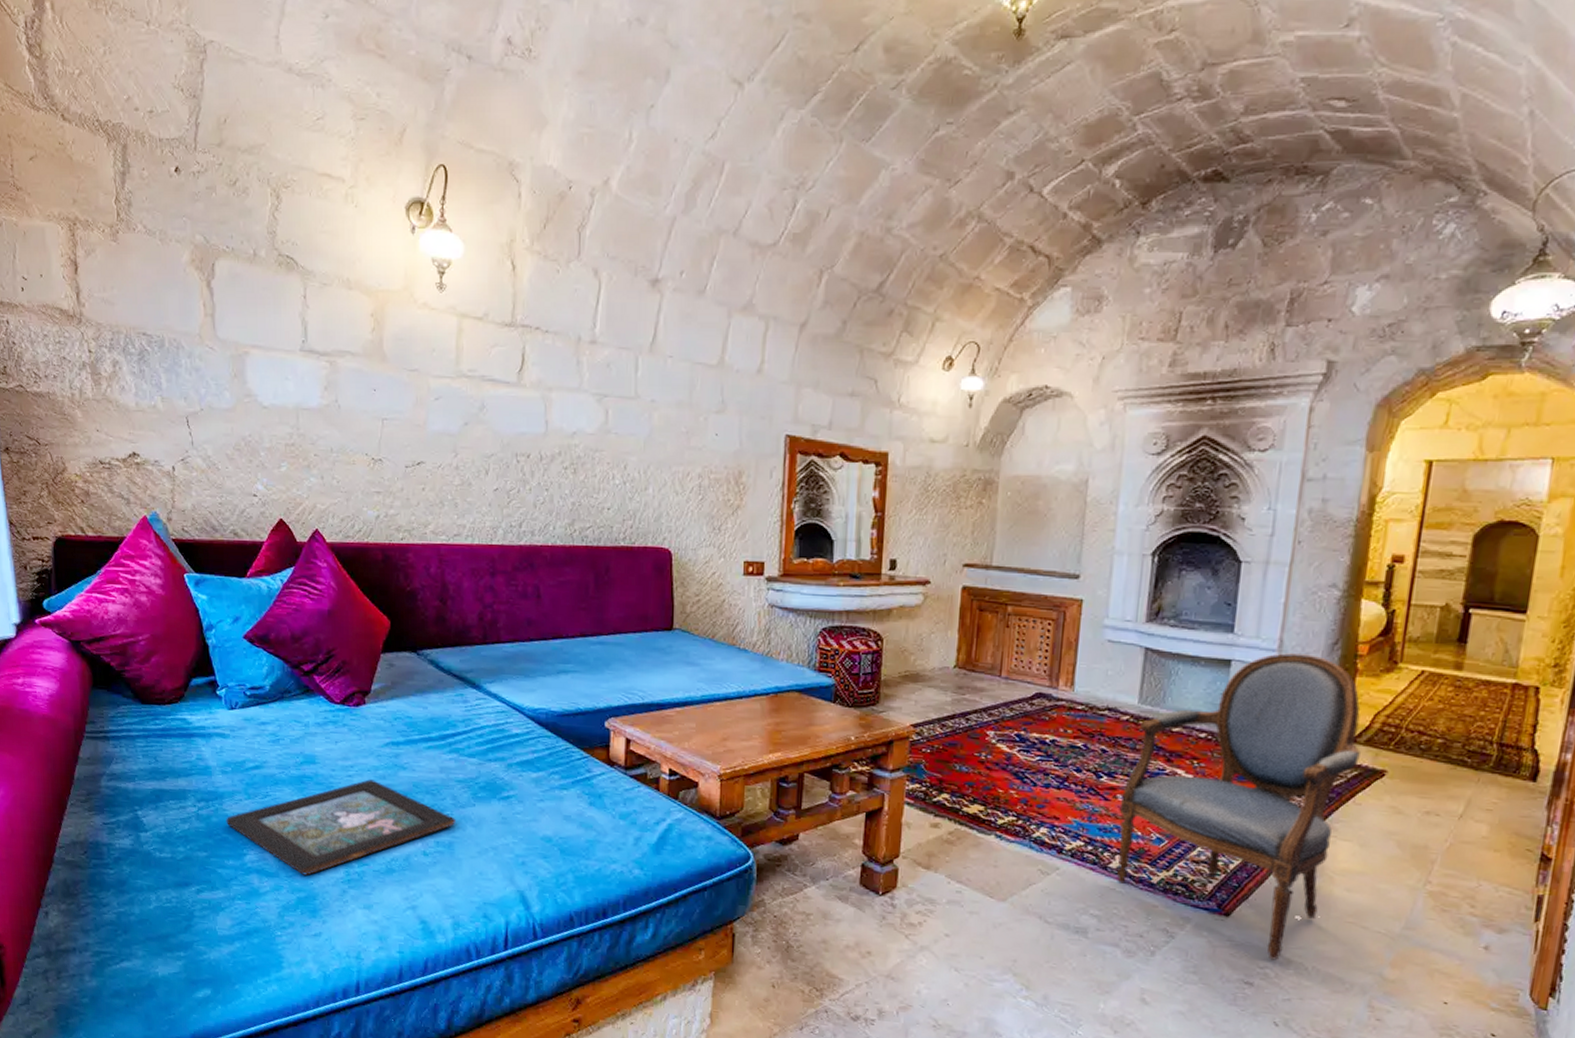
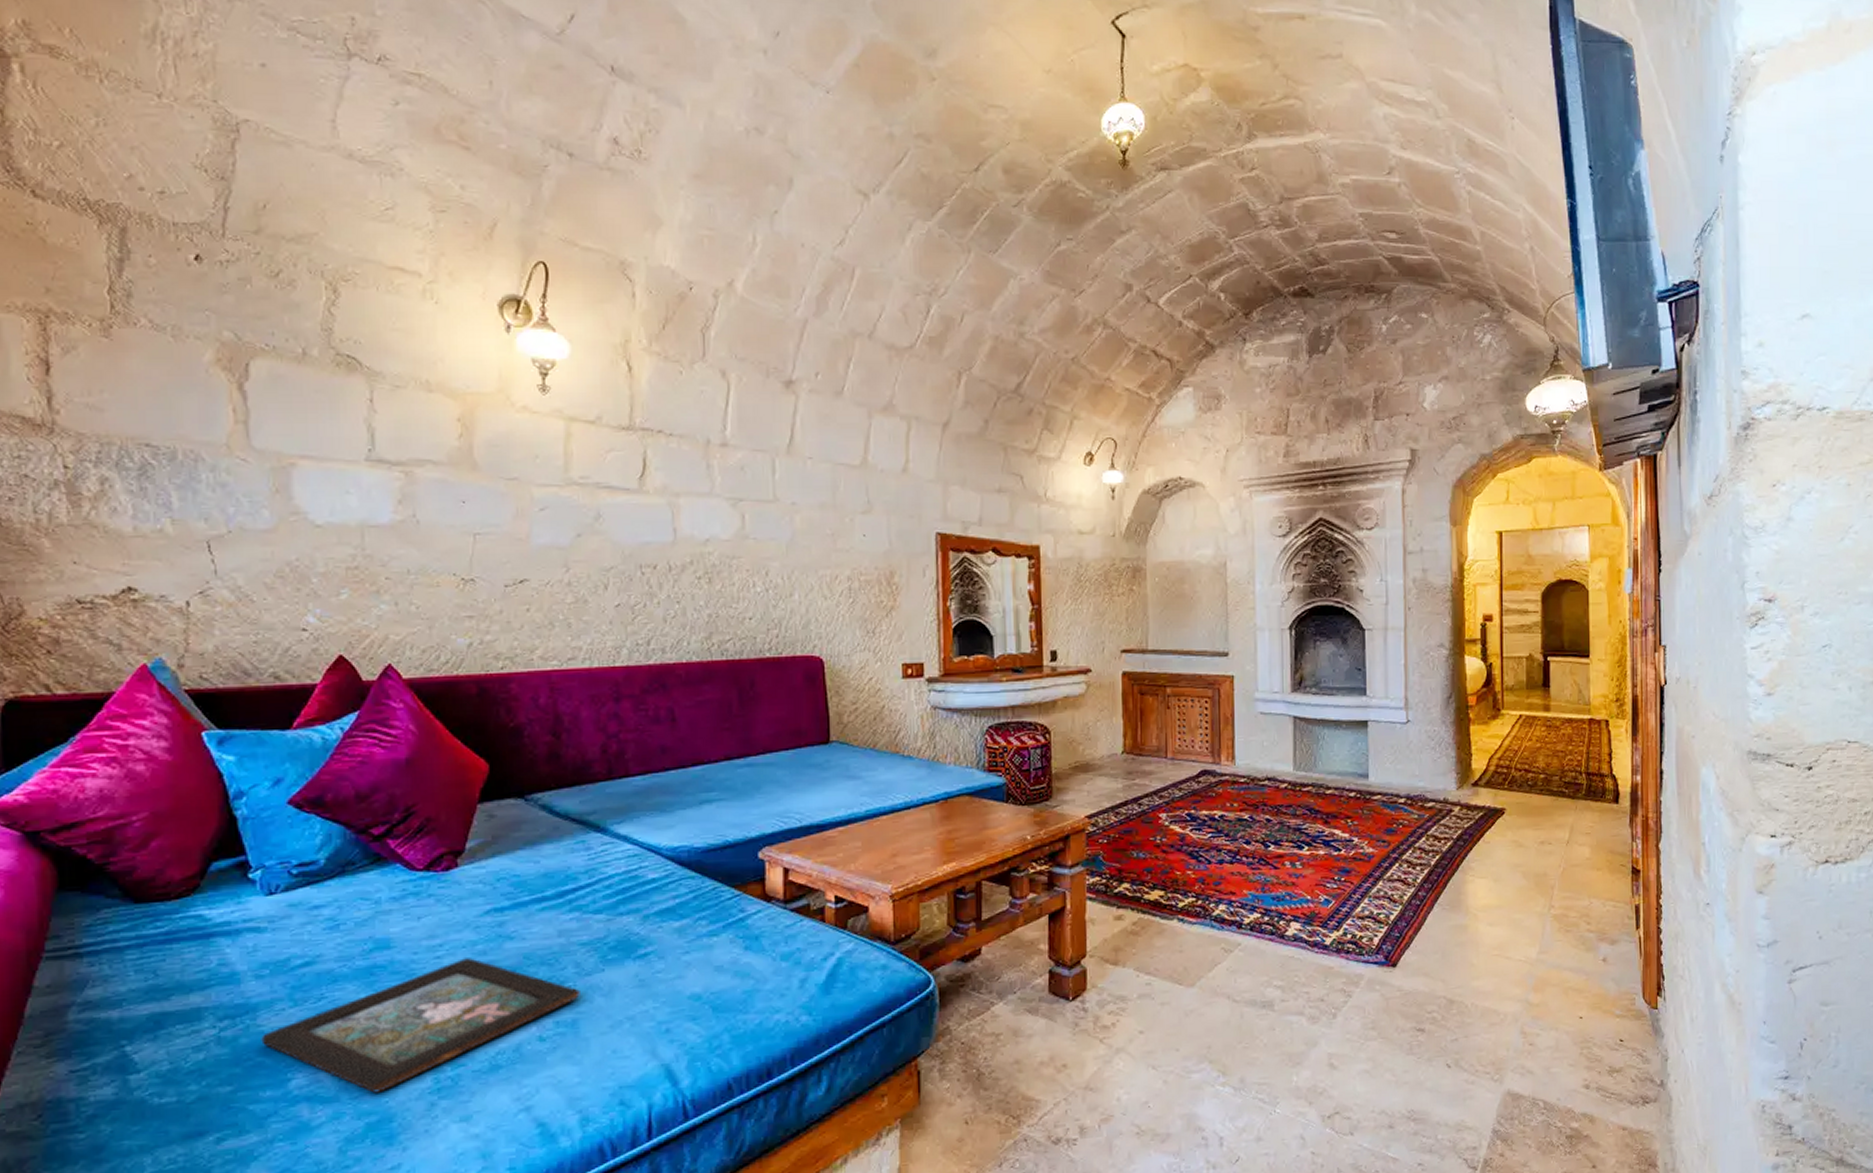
armchair: present [1116,653,1360,960] -> none [1288,709,1483,1003]

